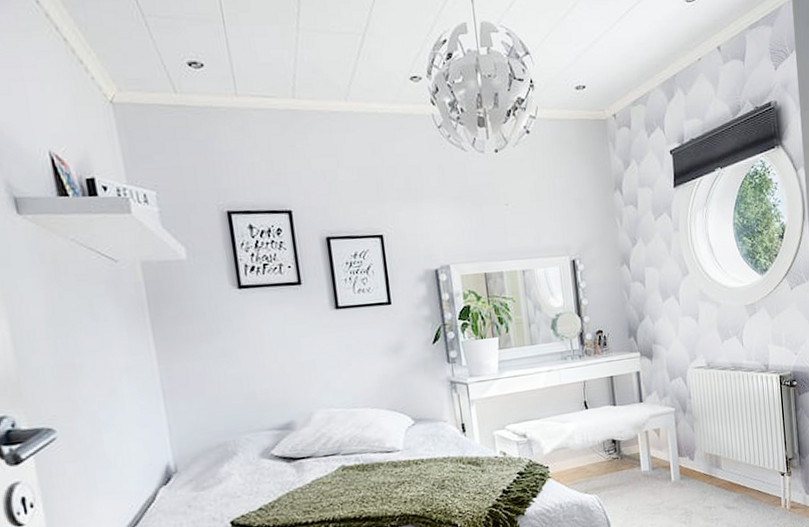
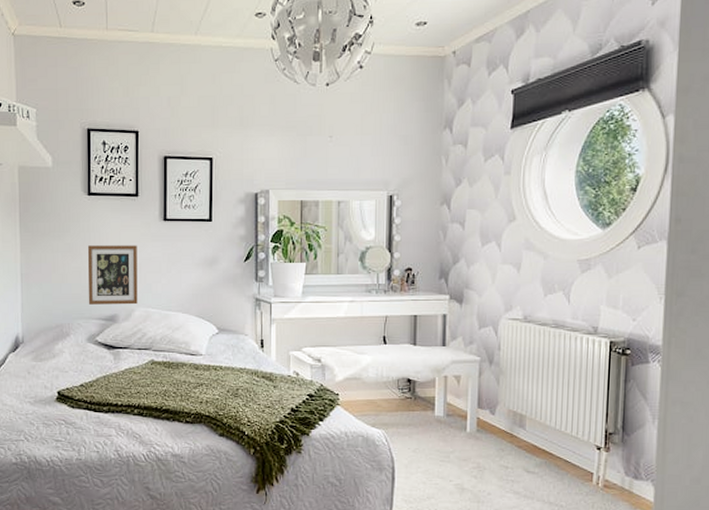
picture frame: none [247,340,317,415] -> present [87,245,138,305]

